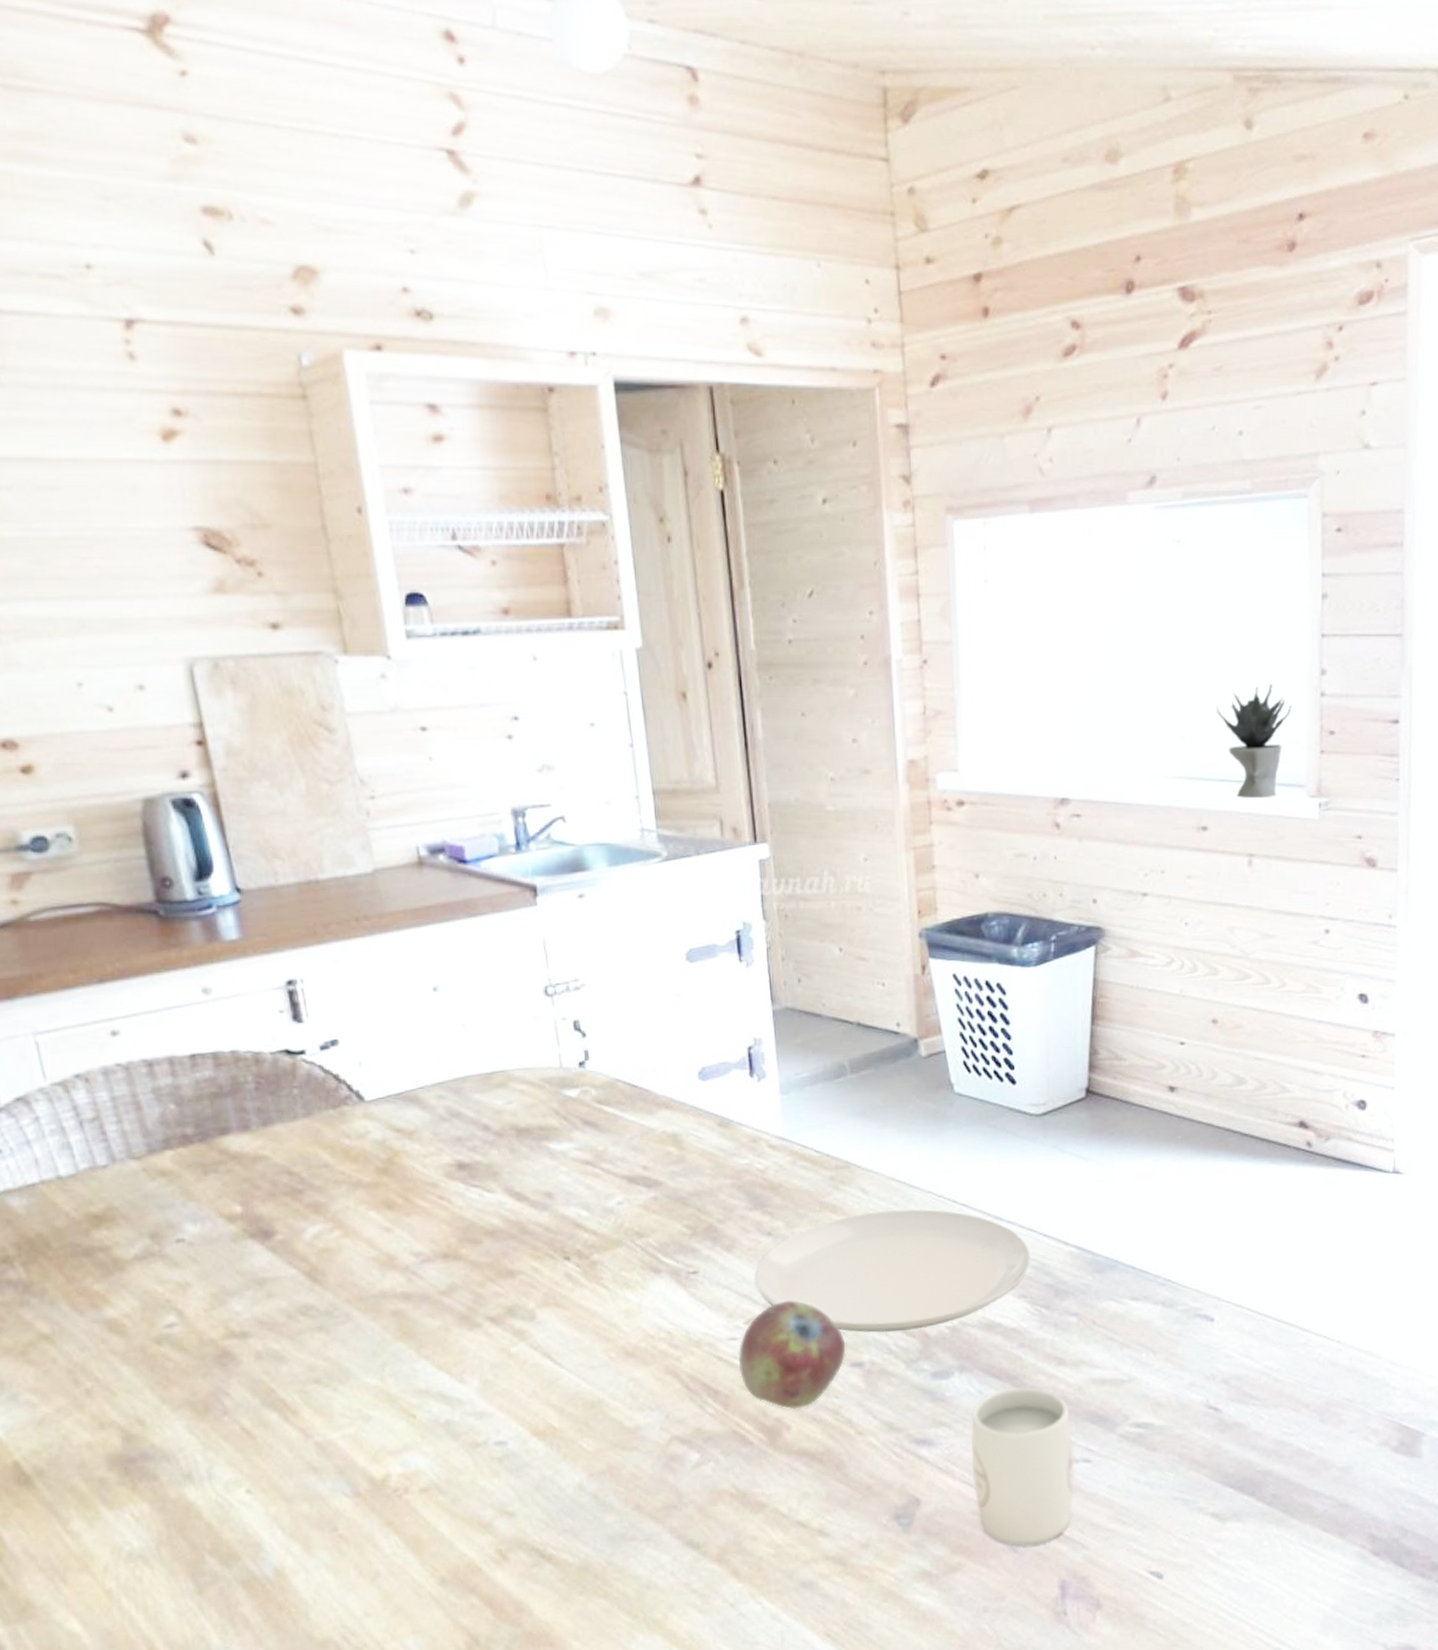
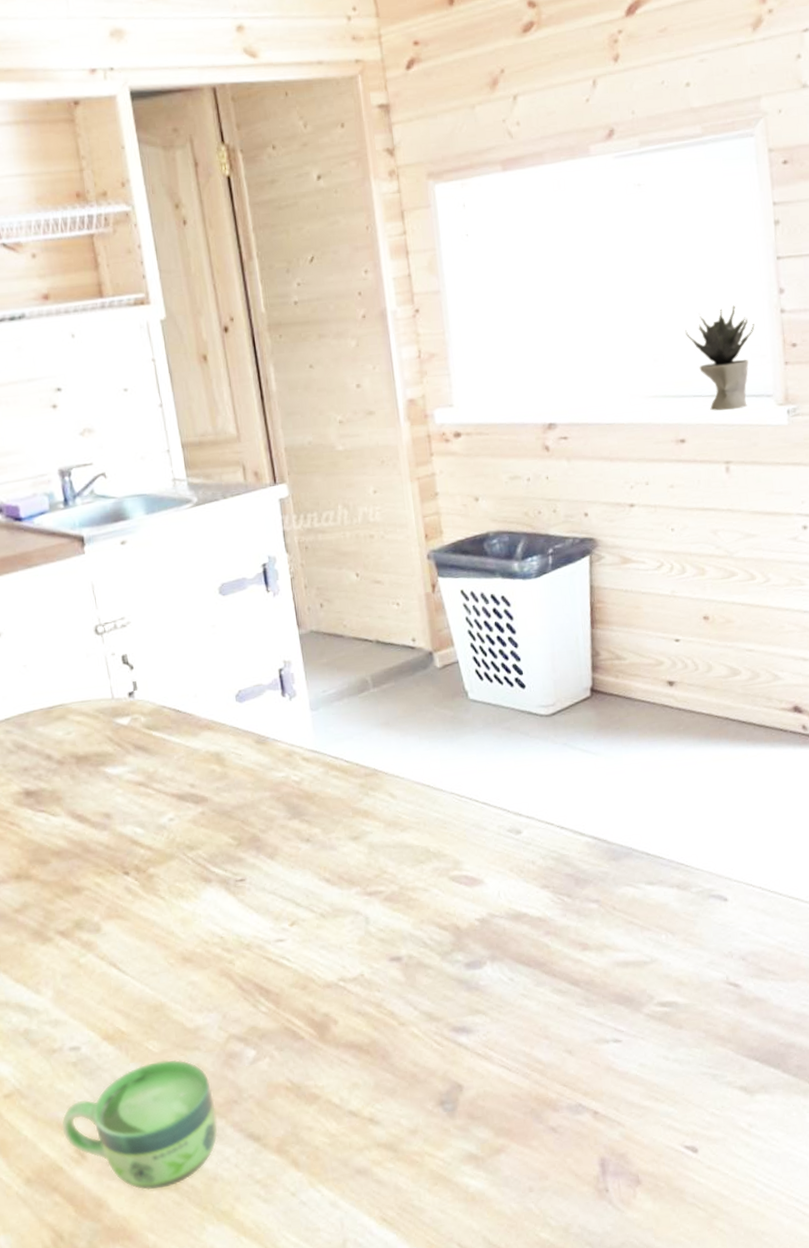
cup: none [483,1459,654,1596] -> present [62,1059,218,1191]
fruit: present [737,1301,846,1410] -> none [285,902,385,1004]
plate: present [754,1209,1031,1333] -> none [296,809,551,928]
mug: present [970,1386,1075,1546] -> none [504,972,607,1126]

